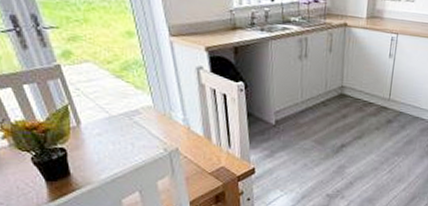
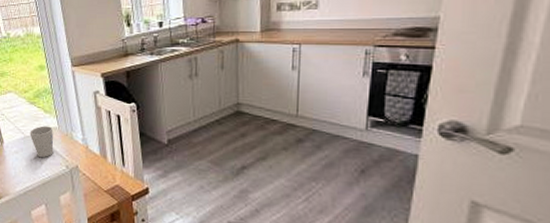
mug: none [116,104,148,141] -> present [30,126,54,158]

